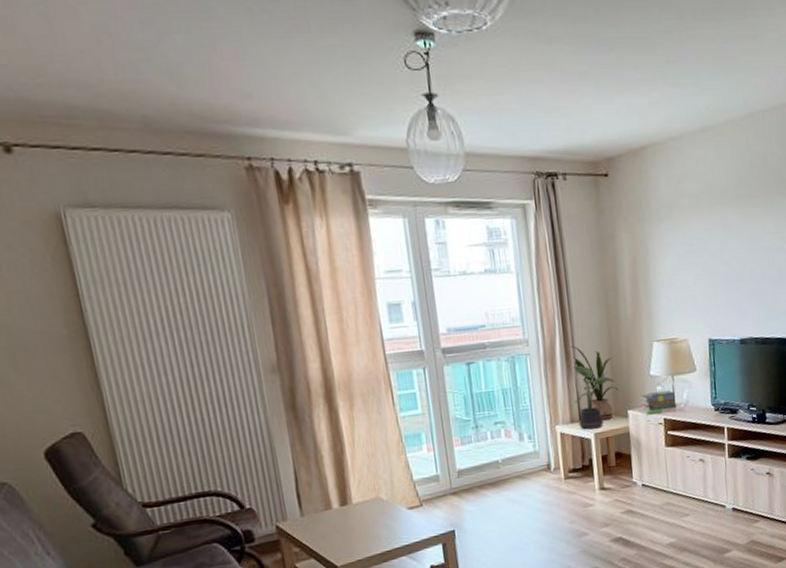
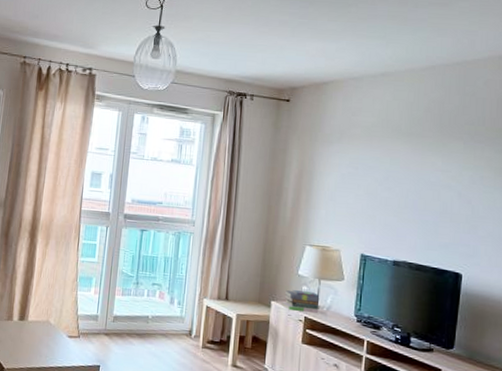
house plant: present [570,346,618,421] -> none [229,234,266,305]
potted plant: present [573,365,614,430] -> none [224,251,263,311]

